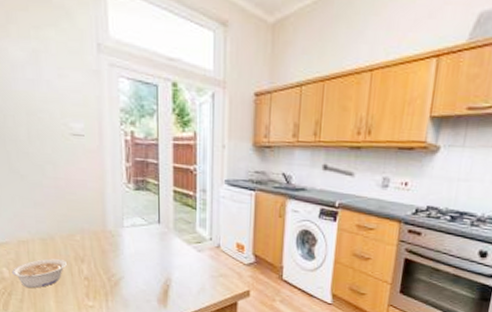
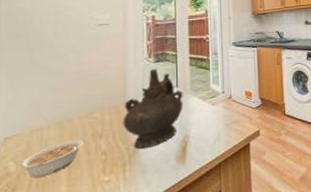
ceremonial vessel: none [103,197,166,284] -> present [123,69,183,150]

